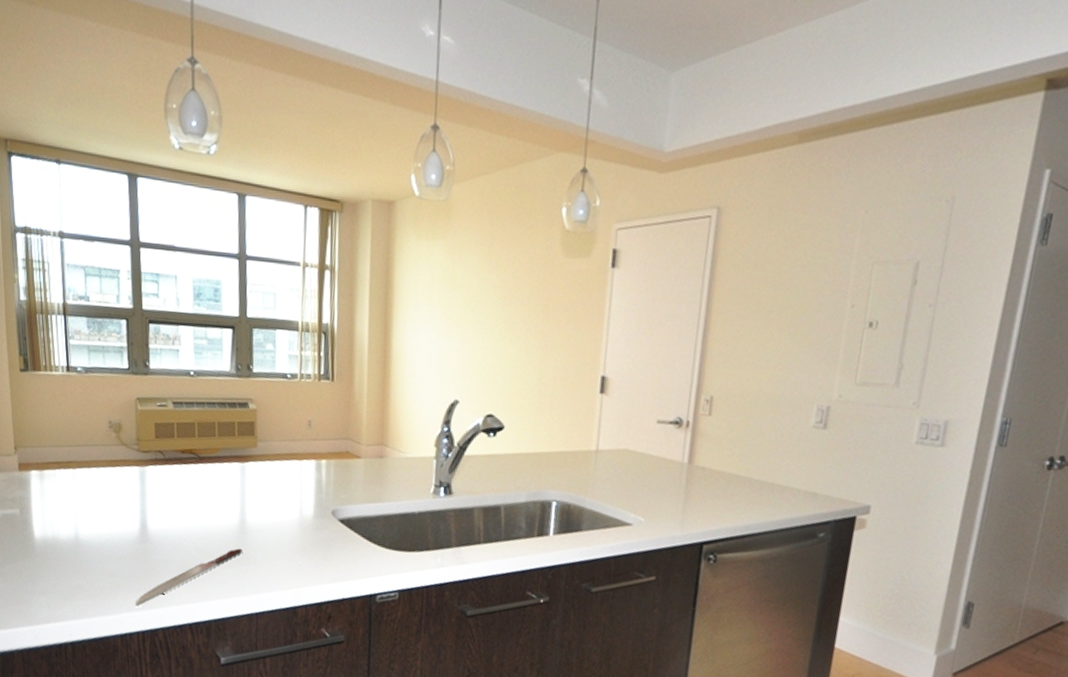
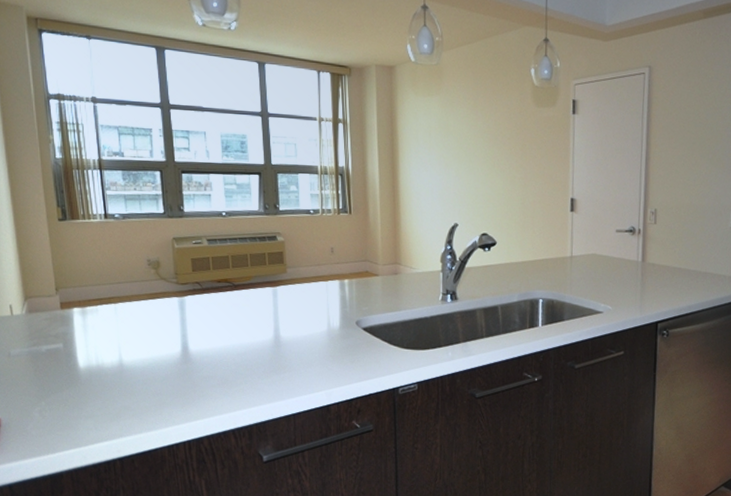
kitchen knife: present [135,548,242,607] -> none [181,360,278,420]

